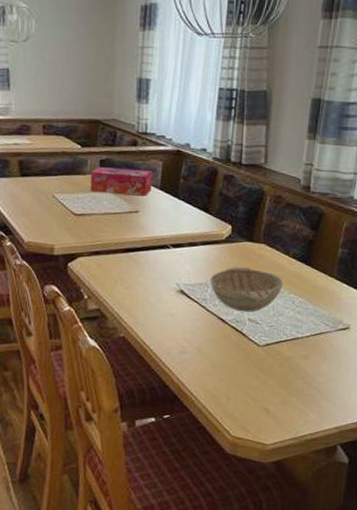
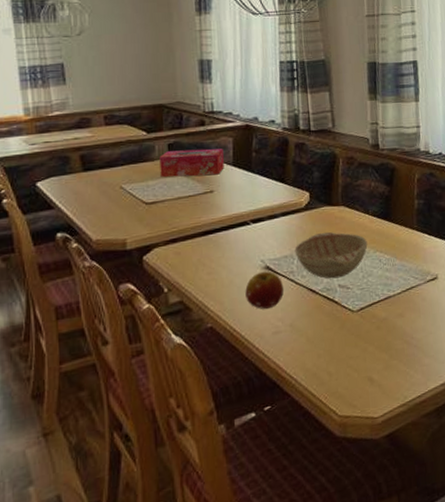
fruit: none [158,294,196,329] -> present [245,271,284,309]

